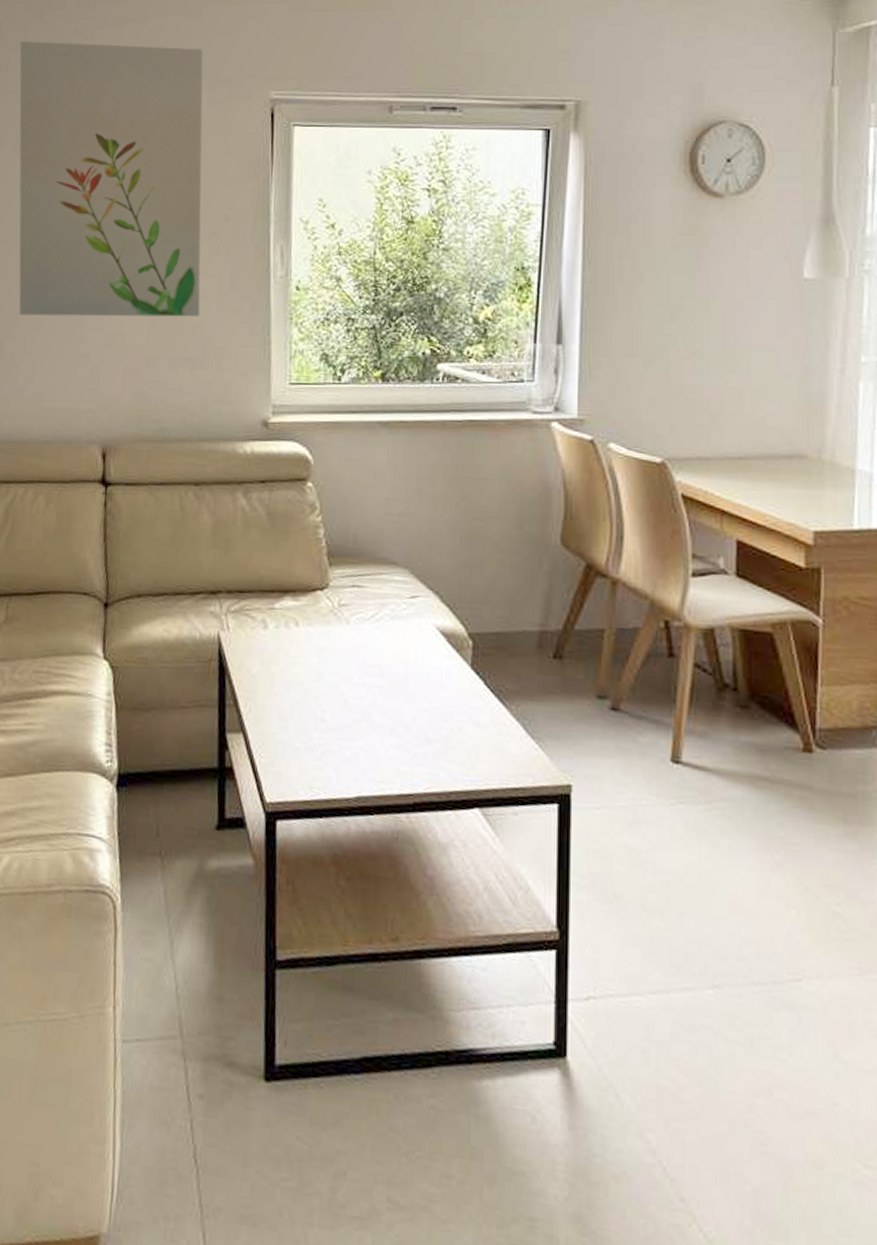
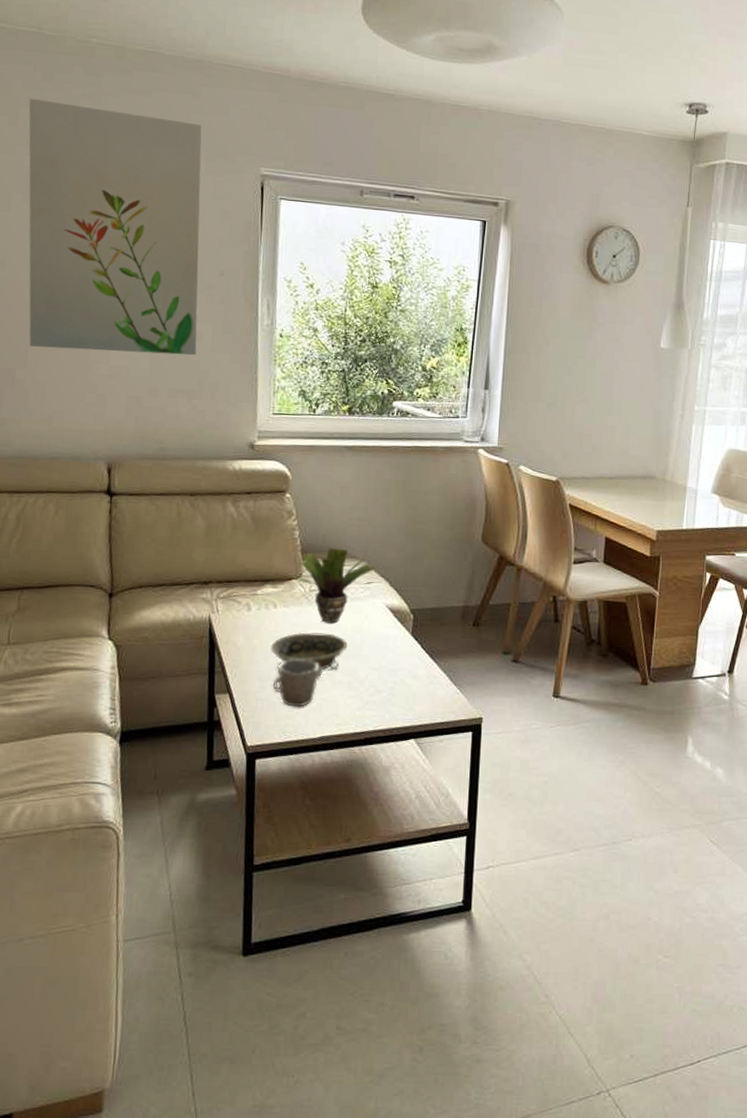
bowl: none [293,658,388,712] -> present [271,632,348,672]
mug: none [295,692,357,756] -> present [272,659,322,707]
potted plant: none [315,551,422,649] -> present [291,548,376,624]

